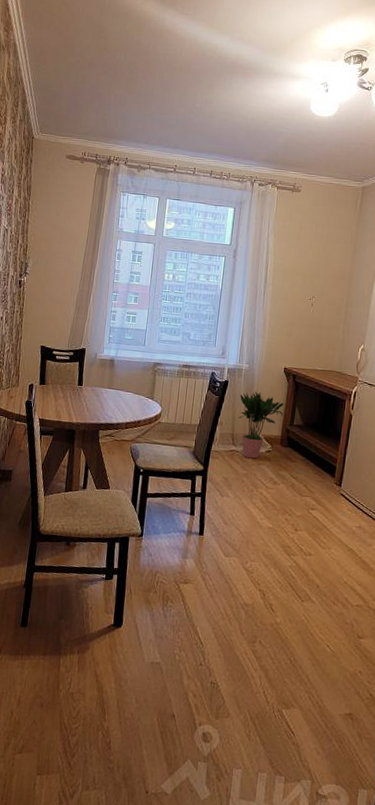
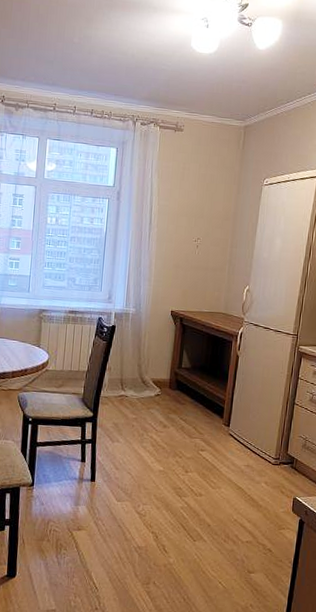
potted plant: present [238,391,285,459] -> none [126,335,173,403]

